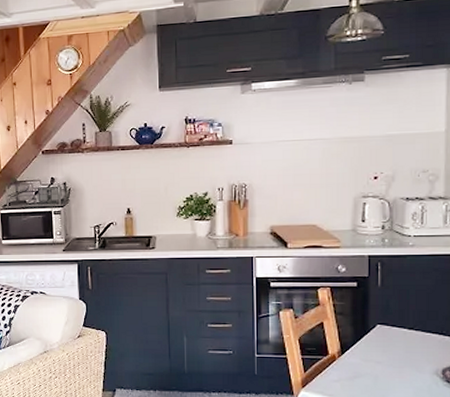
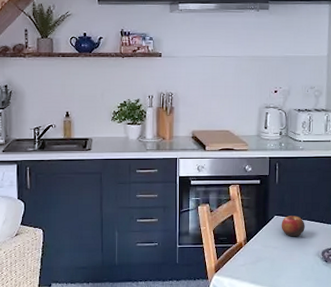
apple: none [386,324,418,350] -> present [281,215,305,236]

